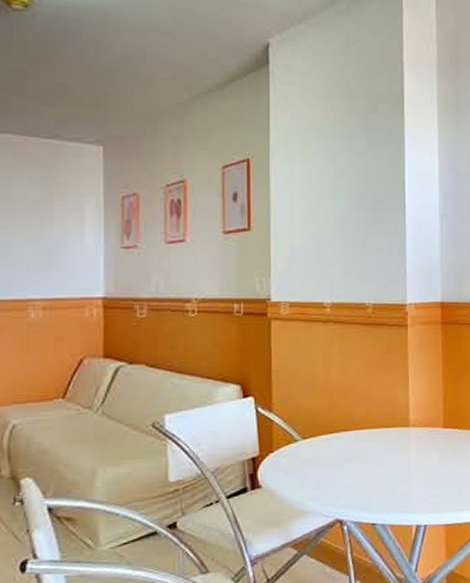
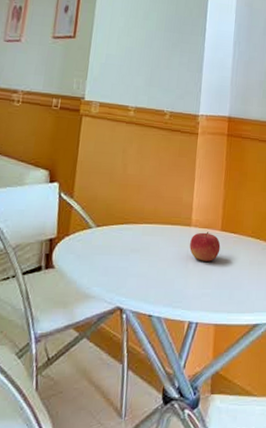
fruit: none [410,430,444,462] -> present [190,231,221,262]

